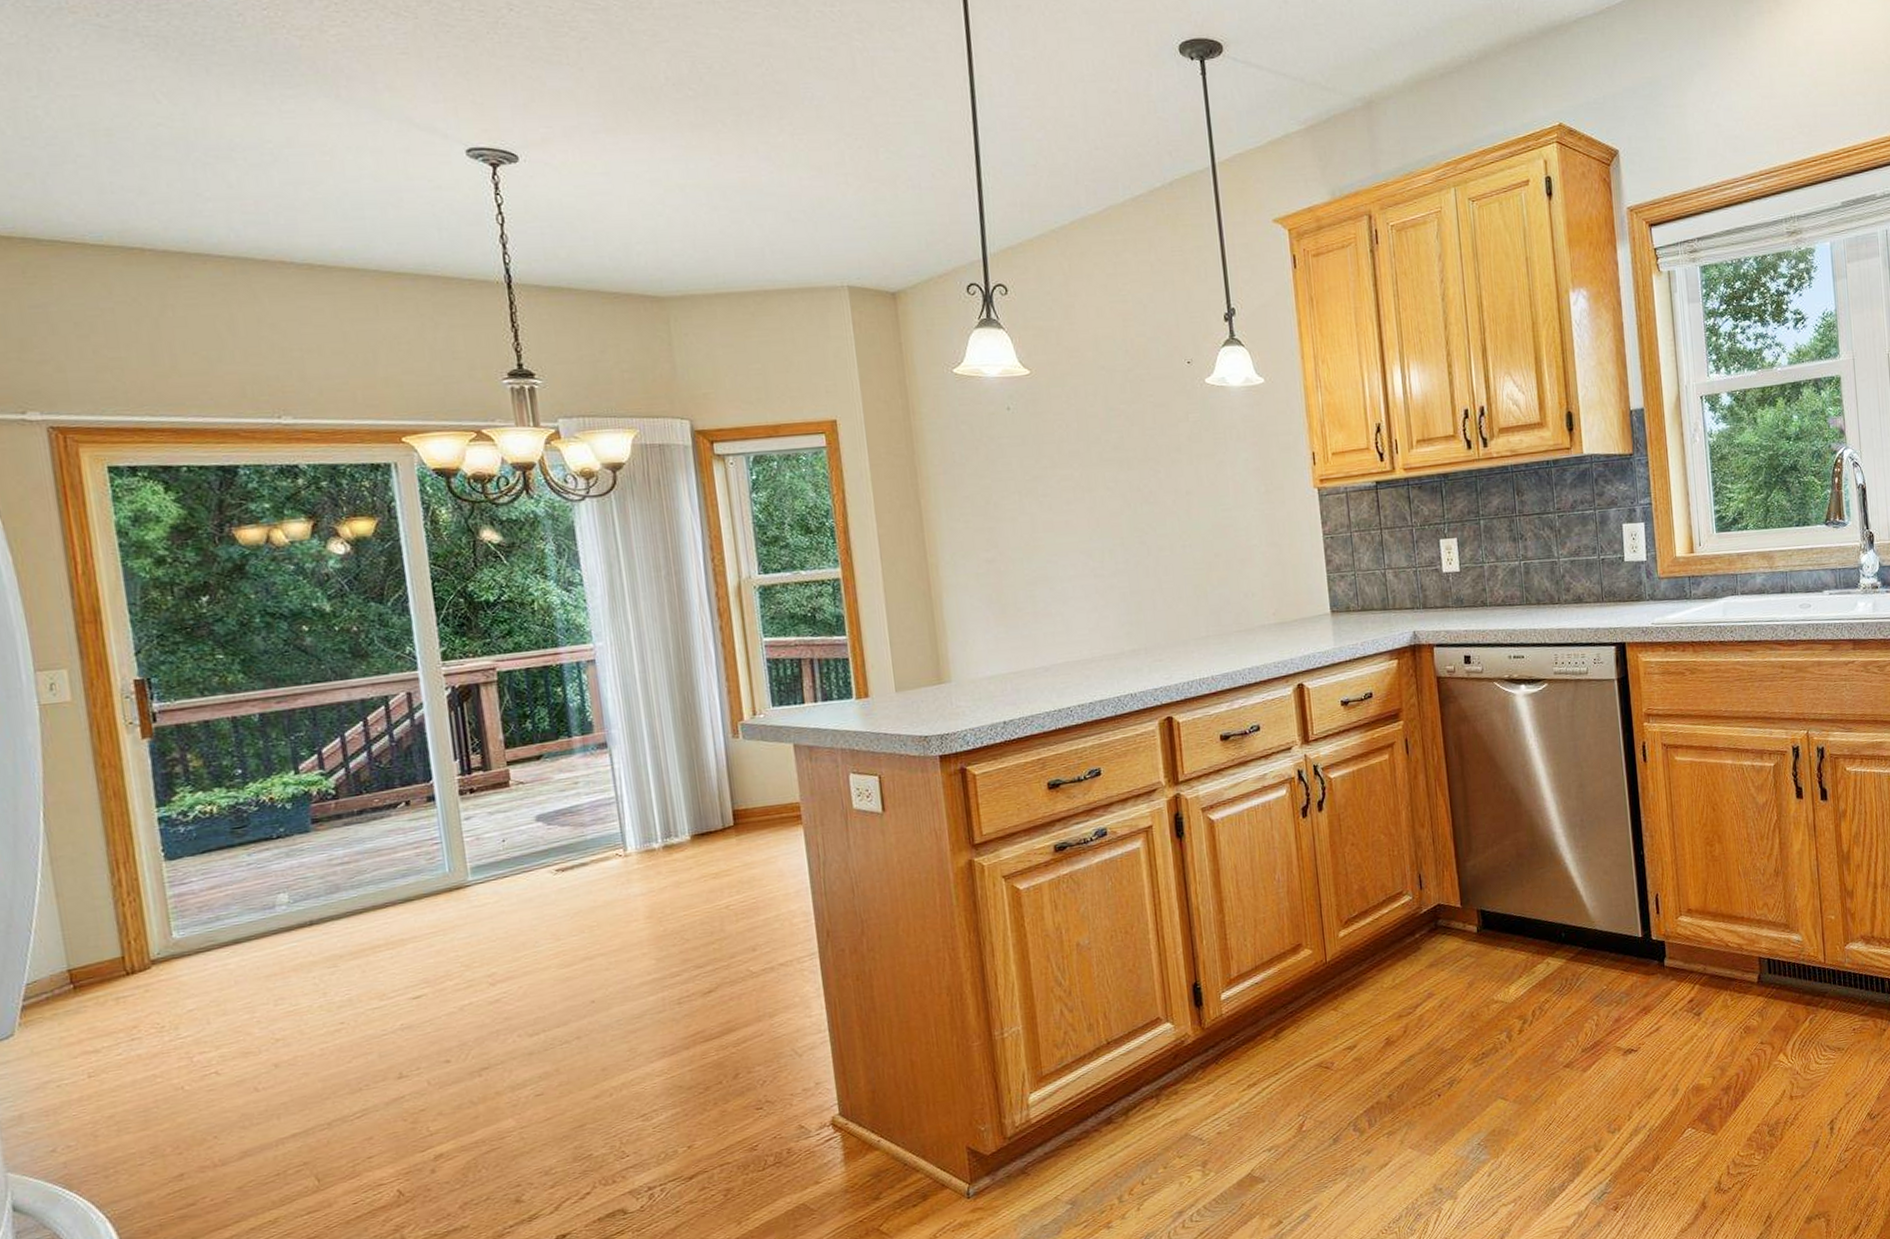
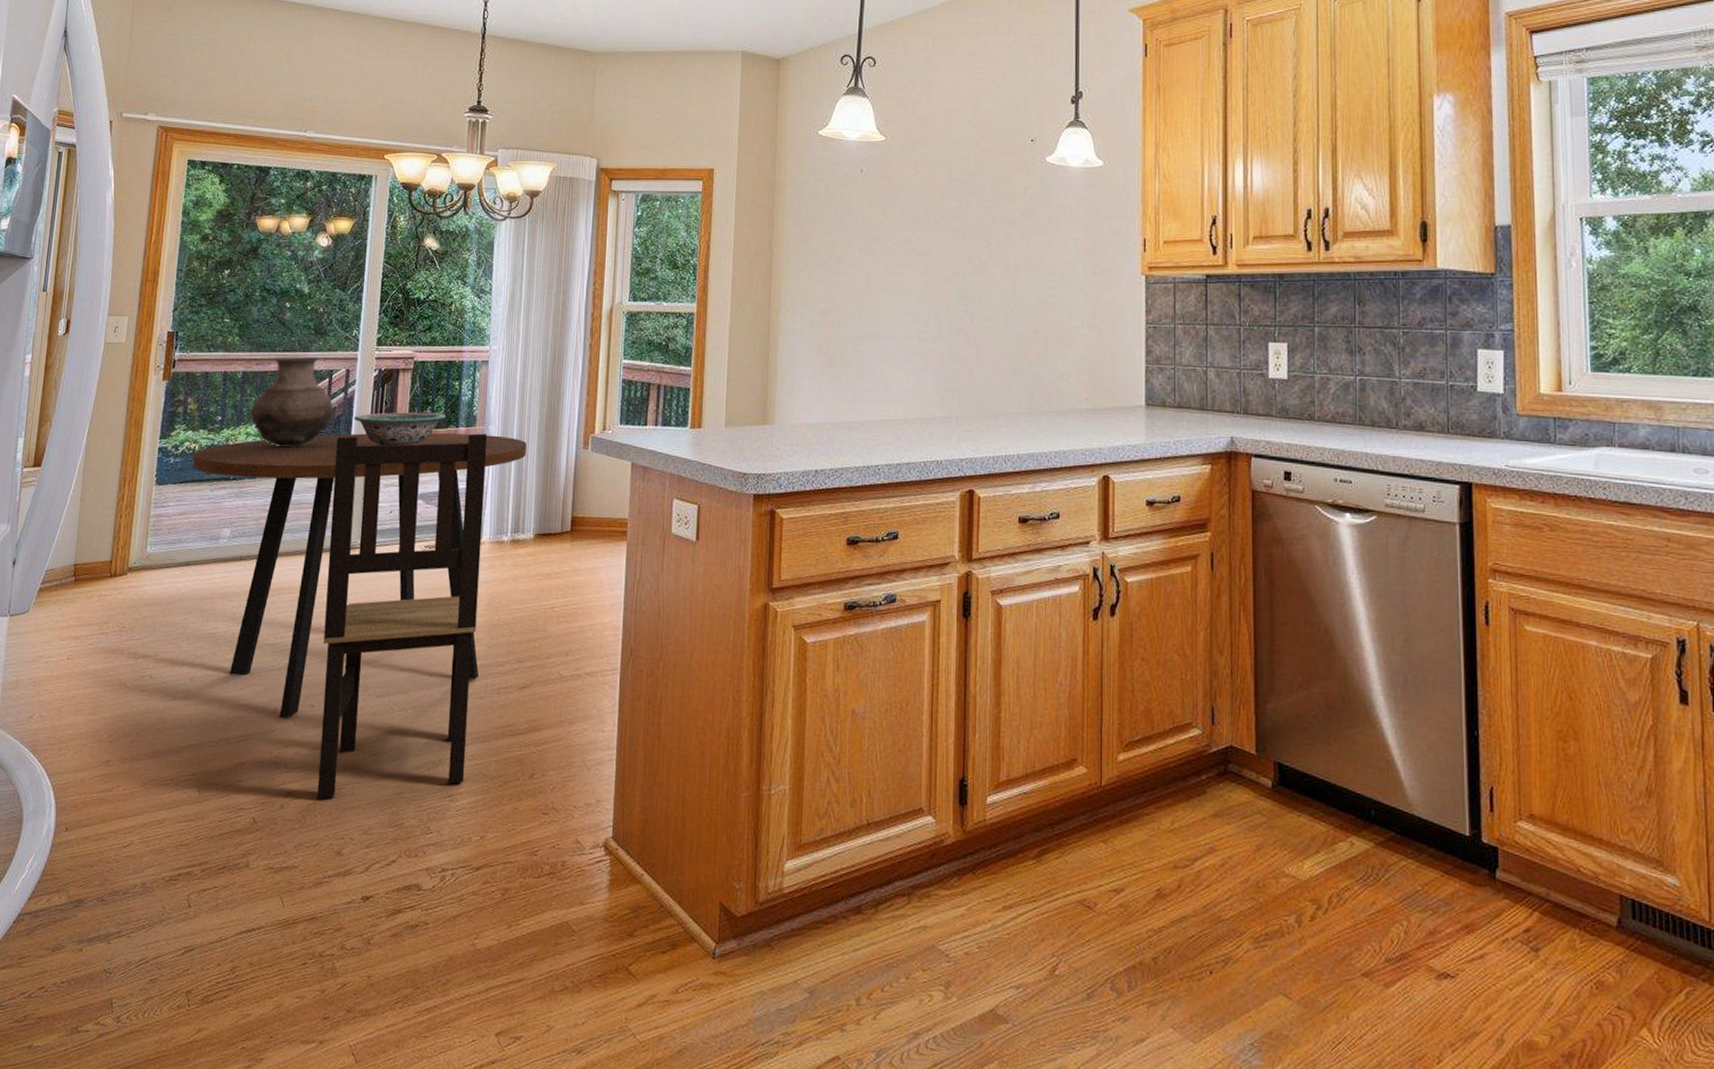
dining table: none [212,738,664,1082] -> present [192,433,527,719]
vase: none [281,683,402,792] -> present [250,356,335,448]
dining chair: none [411,739,657,1155] -> present [317,433,488,800]
decorative bowl: none [430,725,552,771] -> present [354,412,445,446]

